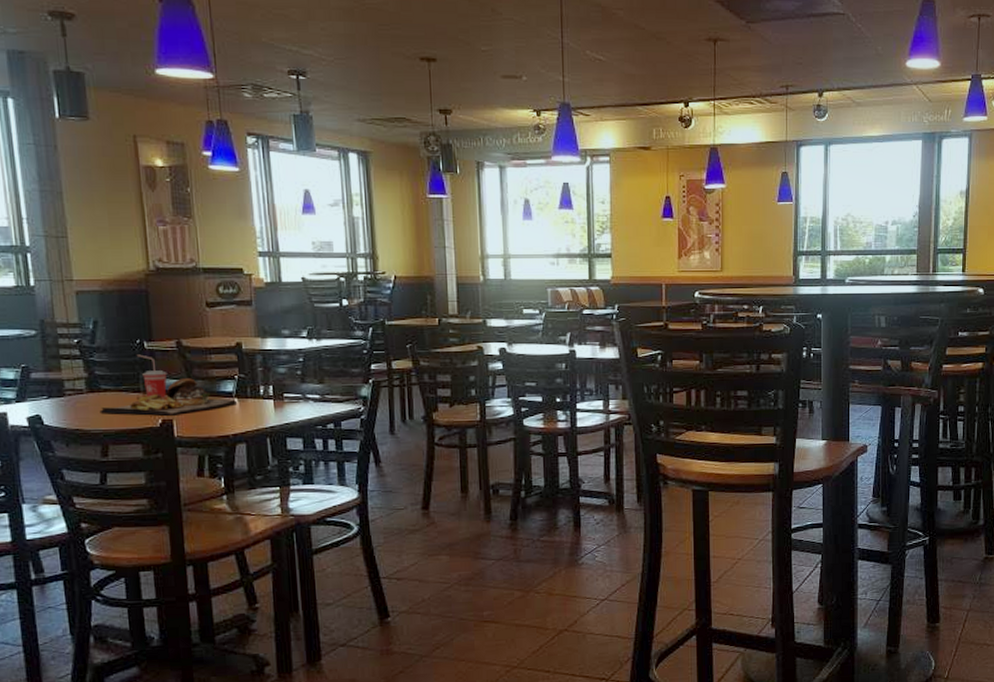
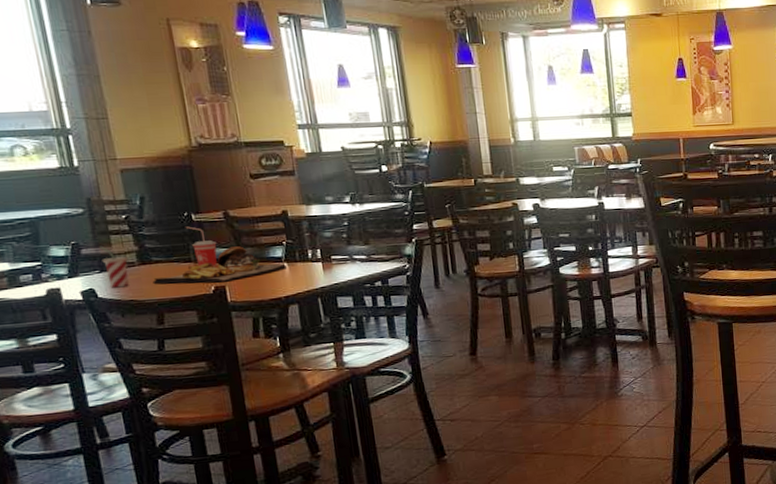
beverage cup: none [49,370,76,416] -> present [99,245,129,288]

